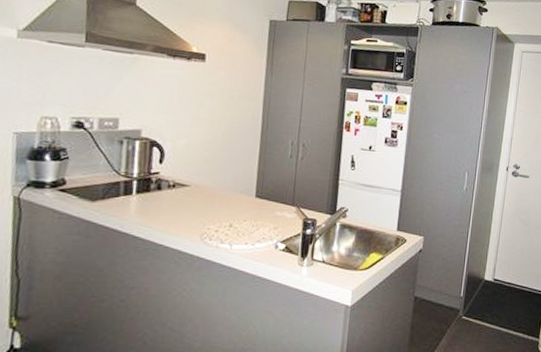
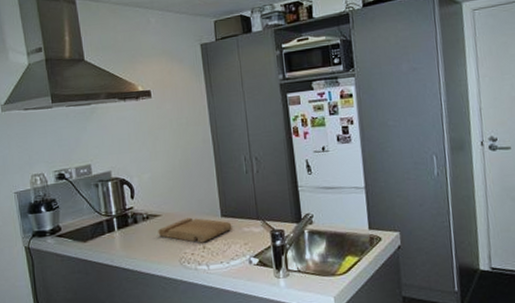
cutting board: none [182,192,265,221] -> present [158,217,232,243]

